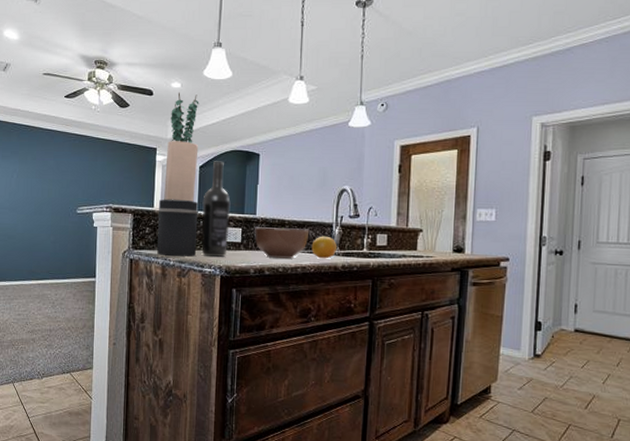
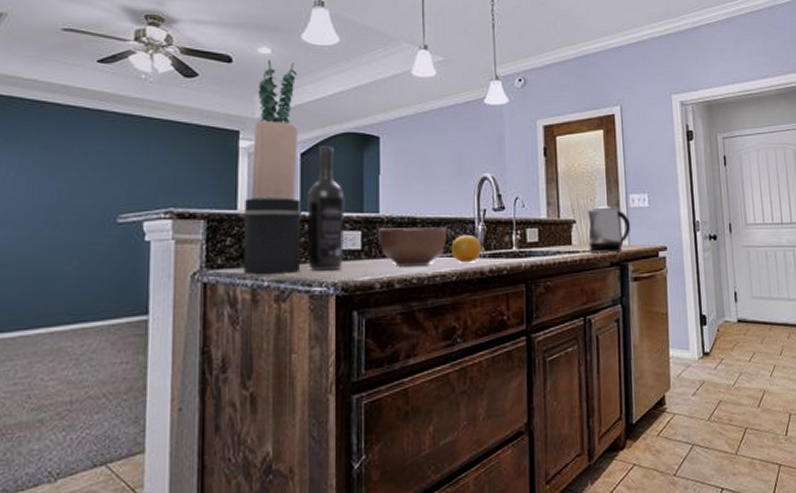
kettle: none [432,218,475,260] -> present [588,205,630,253]

